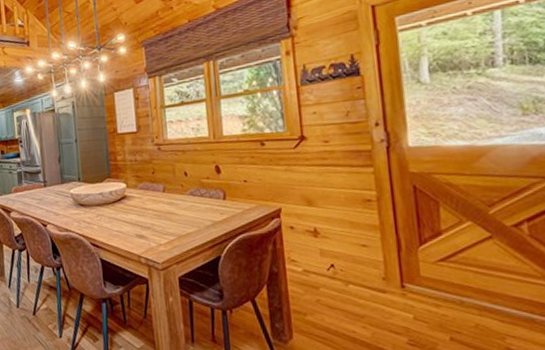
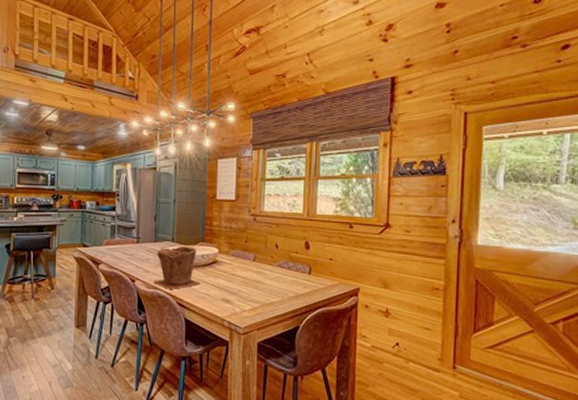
plant pot: none [64,184,112,230] -> present [153,246,200,289]

